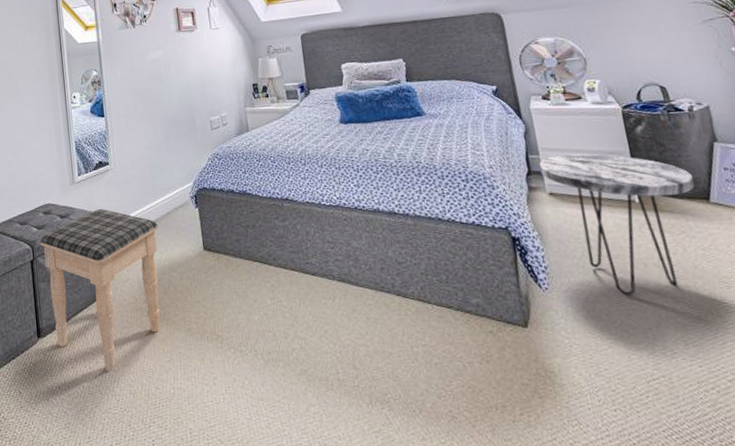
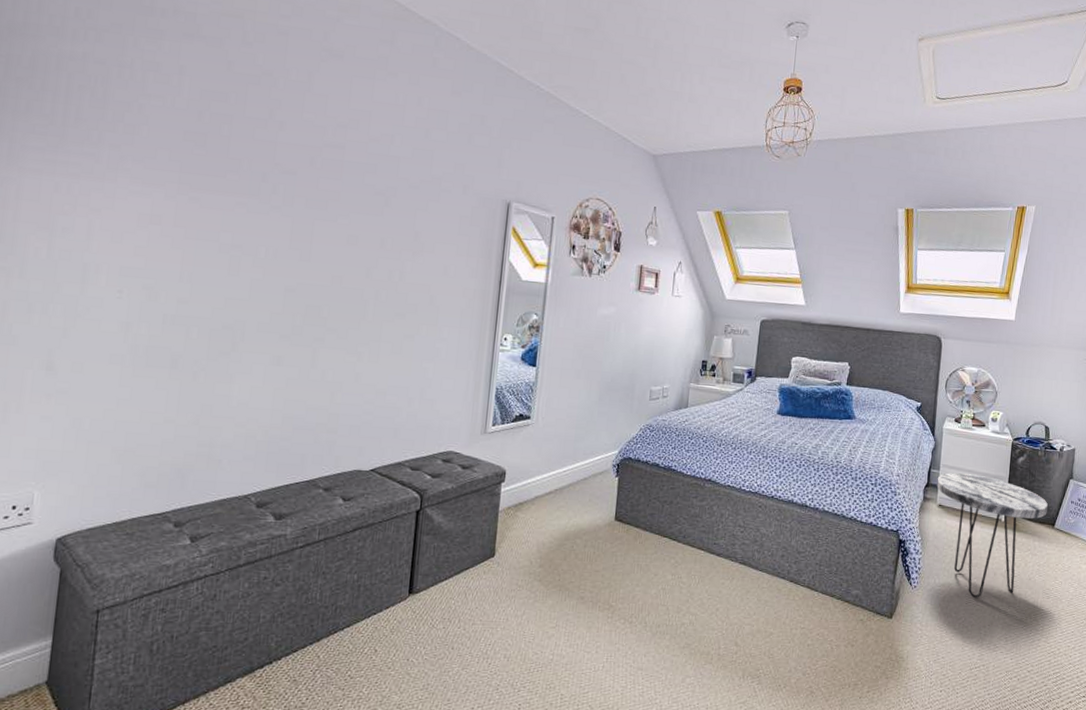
footstool: present [40,209,160,371] -> none [432,464,572,634]

